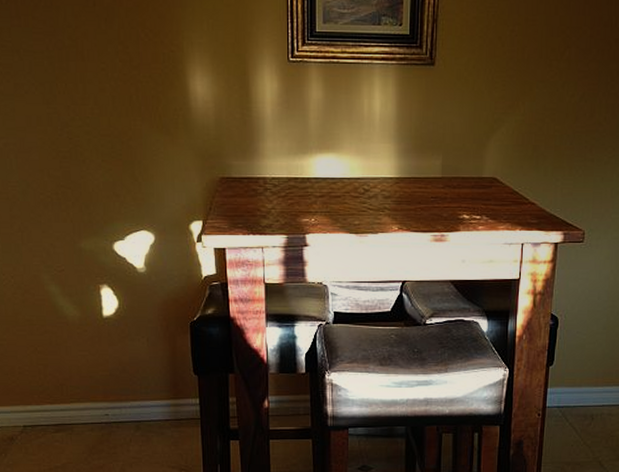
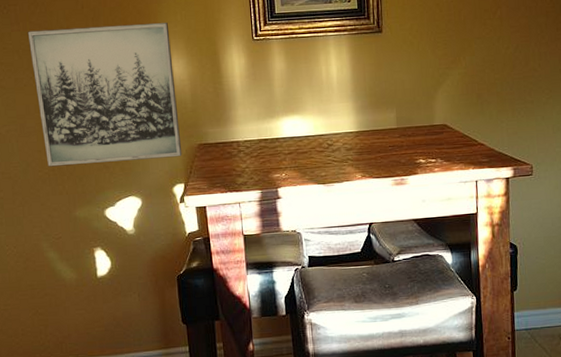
wall art: none [30,28,202,190] -> present [27,22,182,167]

